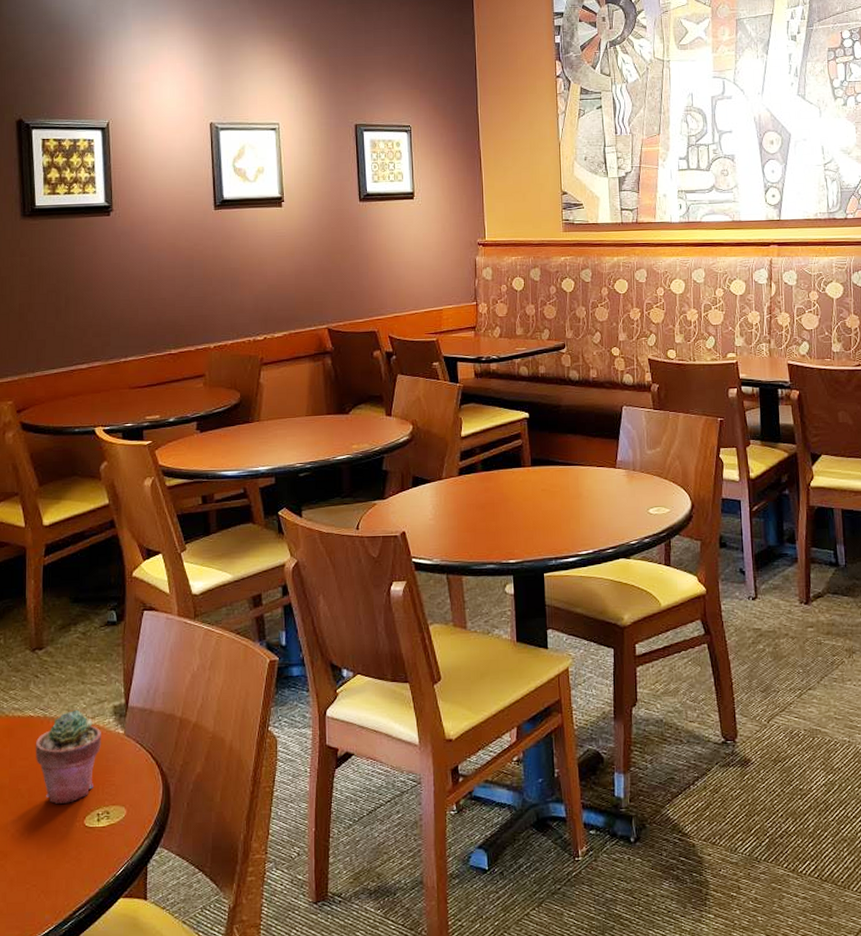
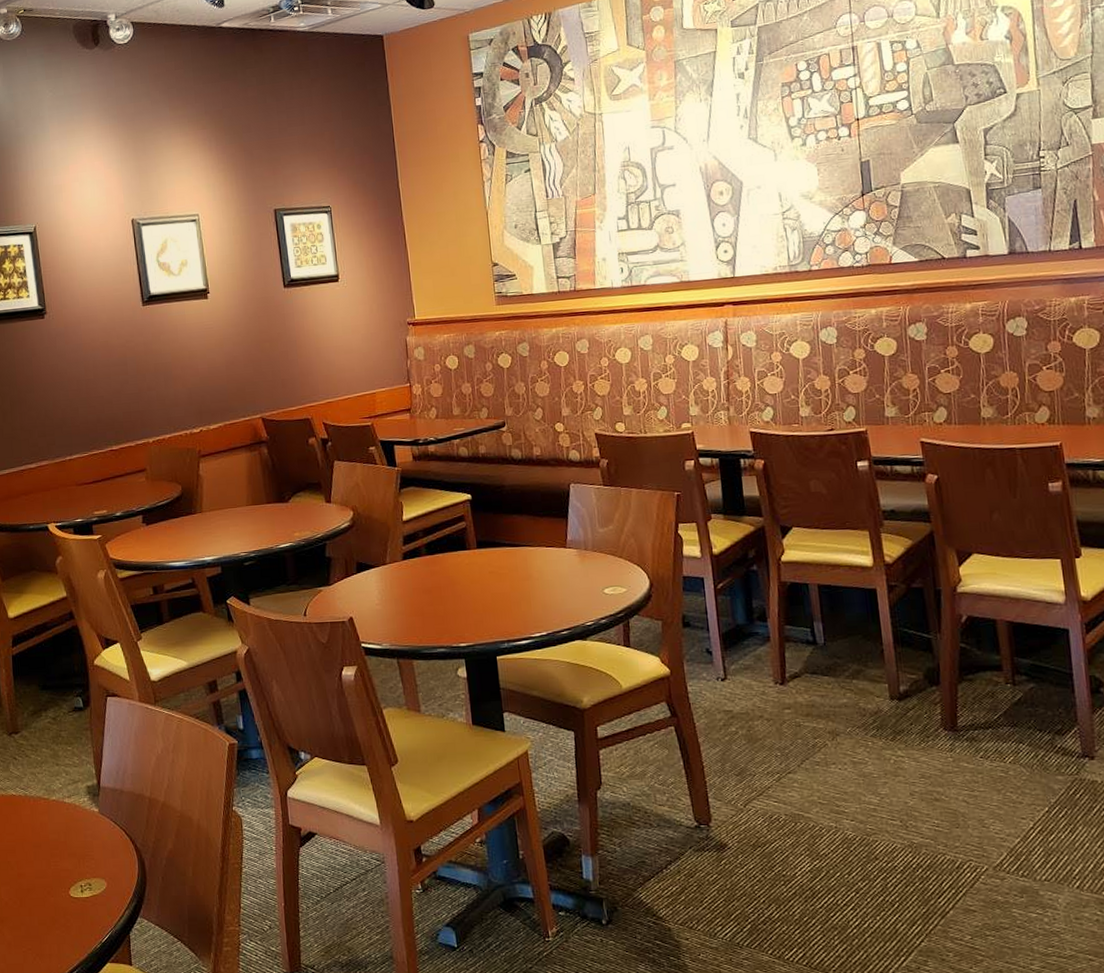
potted succulent: present [35,709,101,804] -> none [19,789,79,875]

